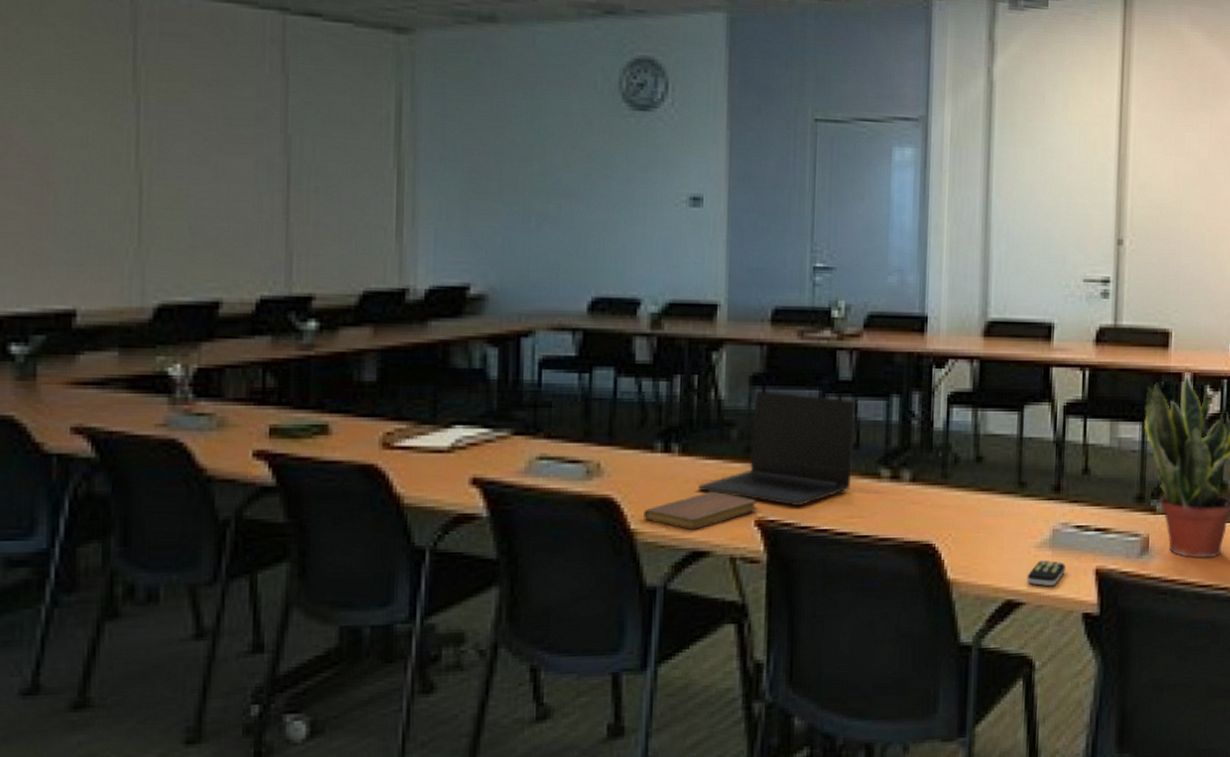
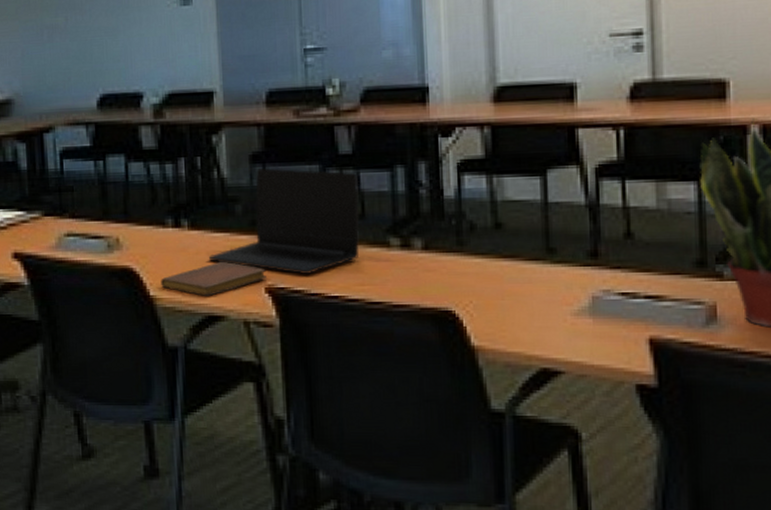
remote control: present [1027,560,1065,587] -> none [564,329,611,356]

